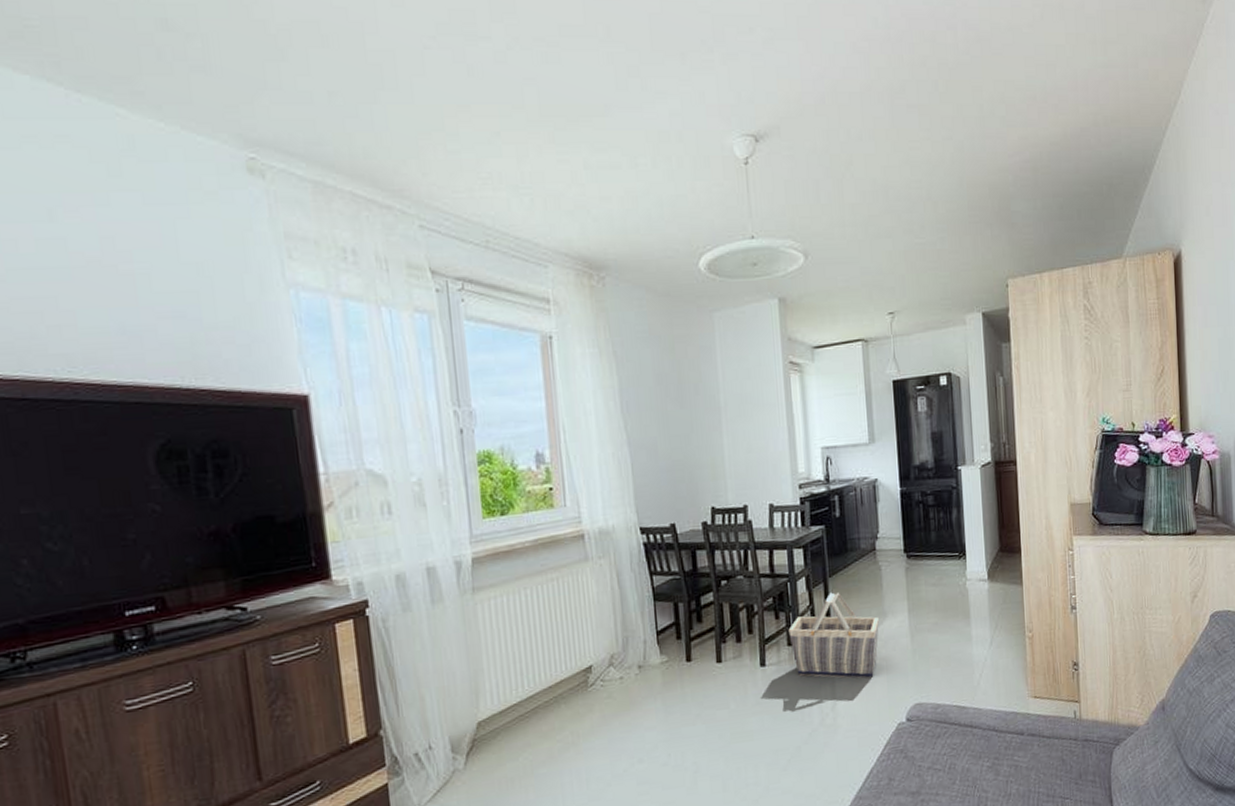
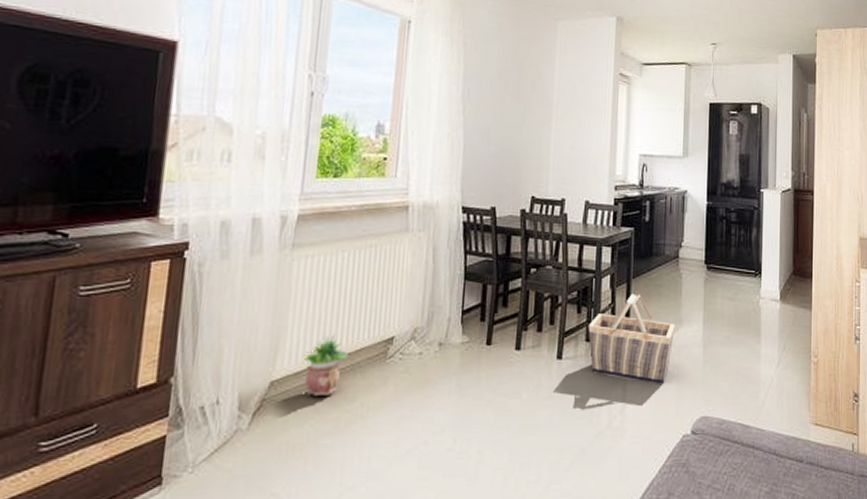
potted plant: none [504,670,550,731] -> present [303,334,349,396]

